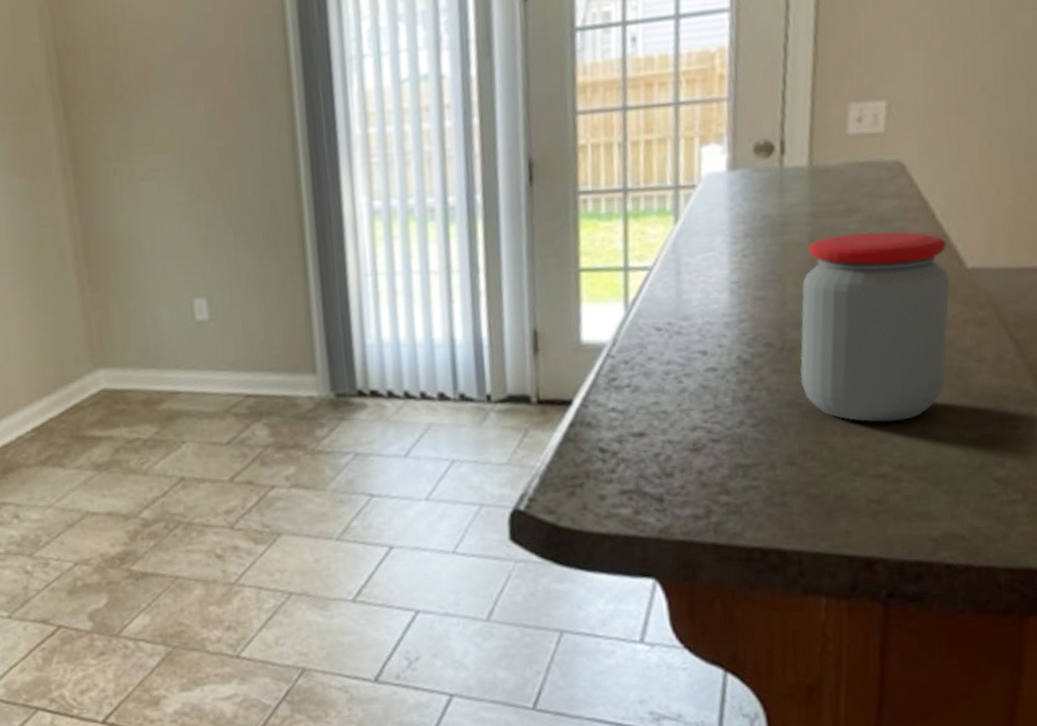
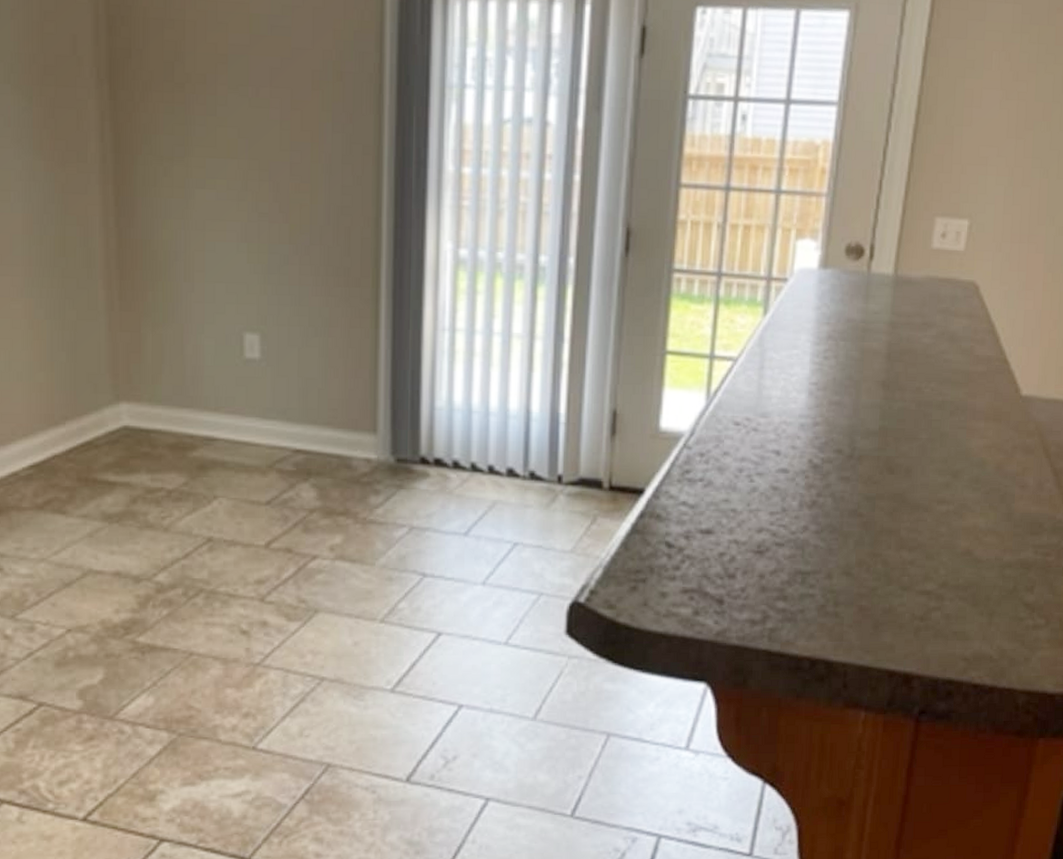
jar: present [800,231,951,422] -> none [864,347,1007,540]

